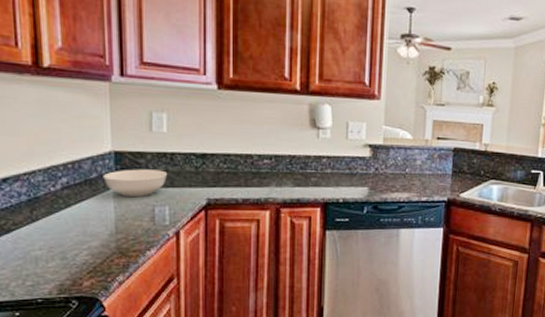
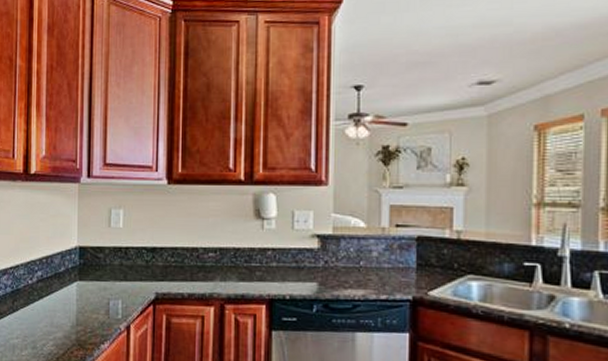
bowl: present [103,169,168,198] -> none [69,263,122,291]

